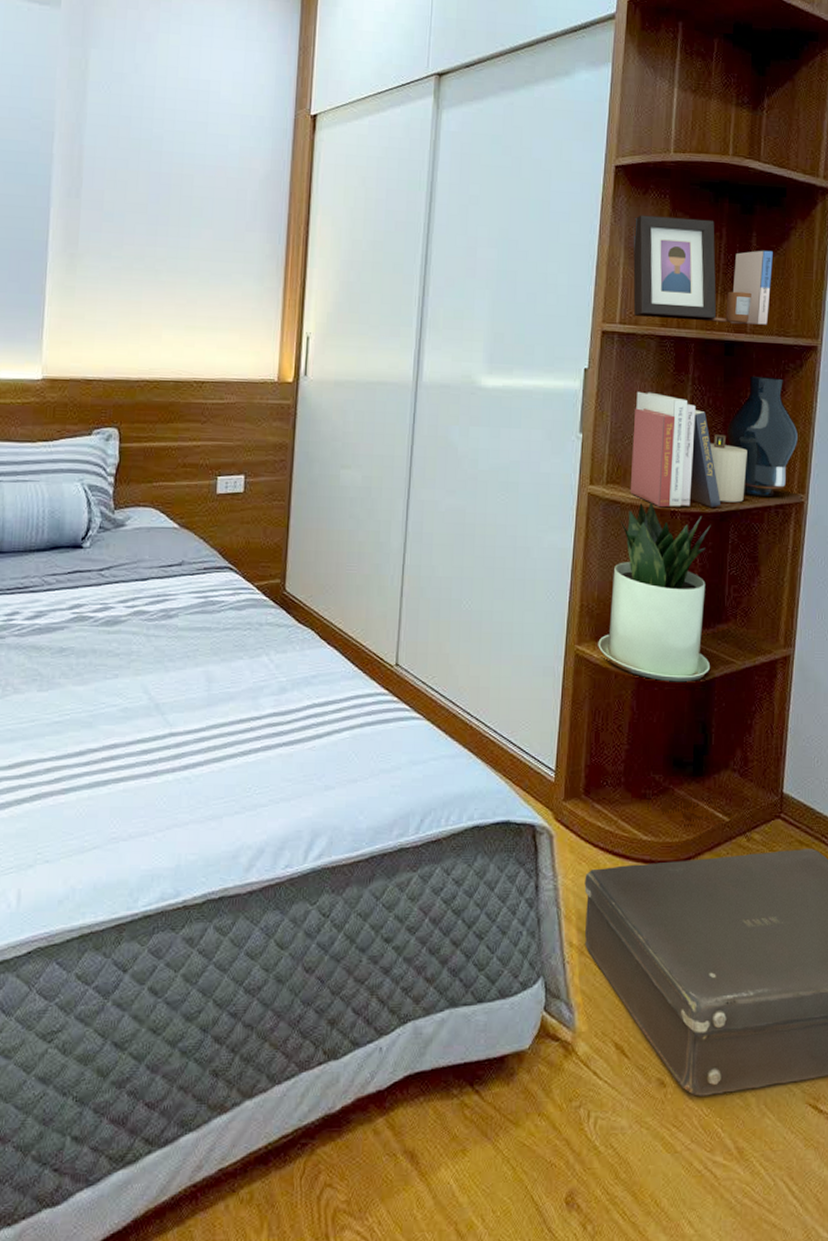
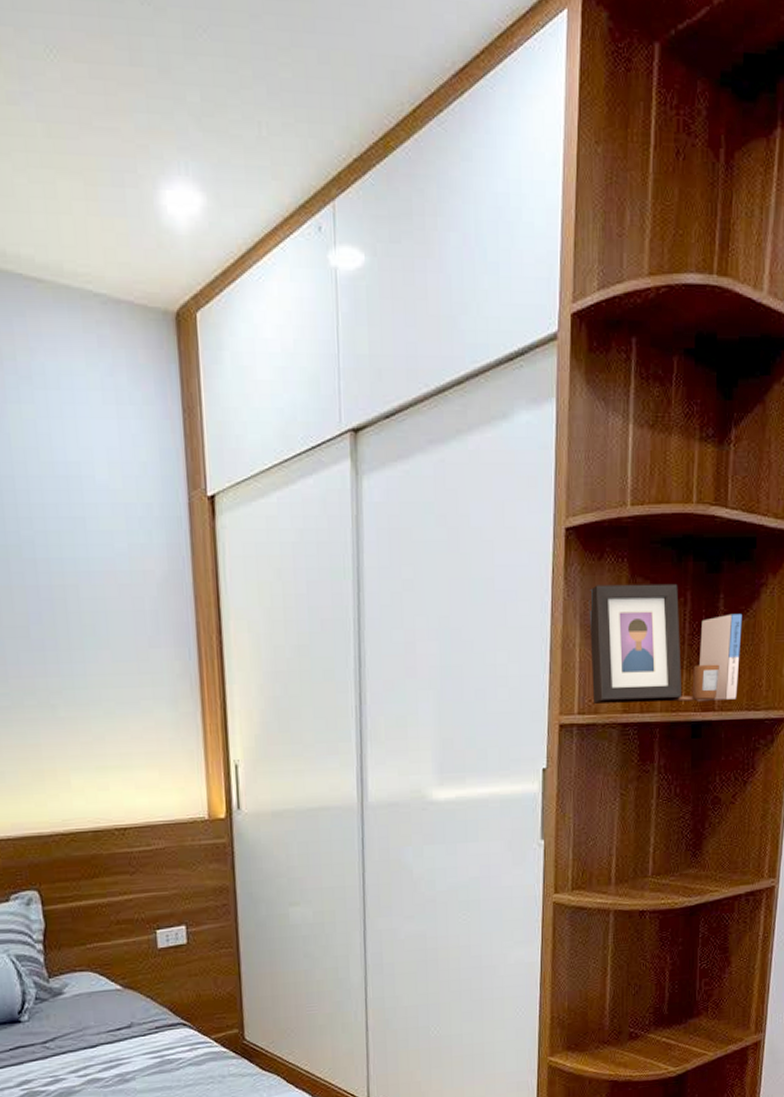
planter: present [598,502,711,682] -> none [570,904,683,1081]
books: present [630,391,722,508] -> none [596,787,691,909]
candle: present [709,434,747,503] -> none [678,824,717,896]
vase: present [727,376,799,498] -> none [695,757,770,886]

